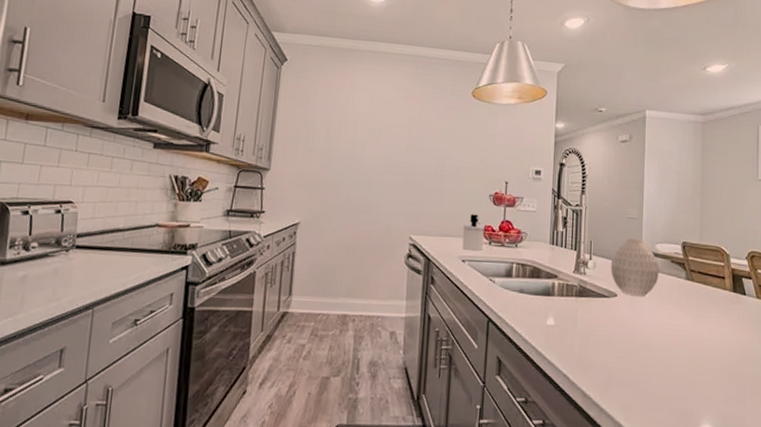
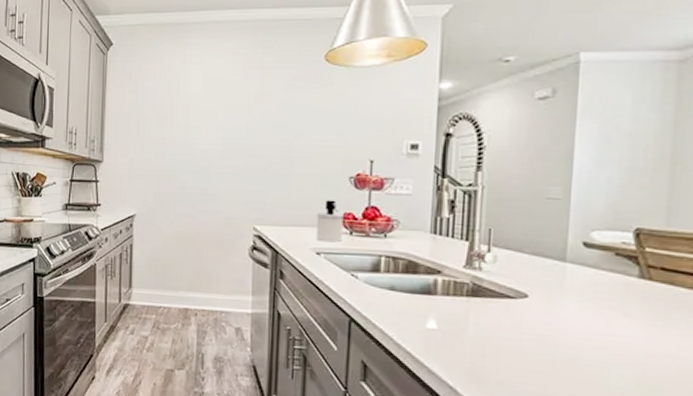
vase: present [610,237,659,297] -> none [518,223,595,299]

